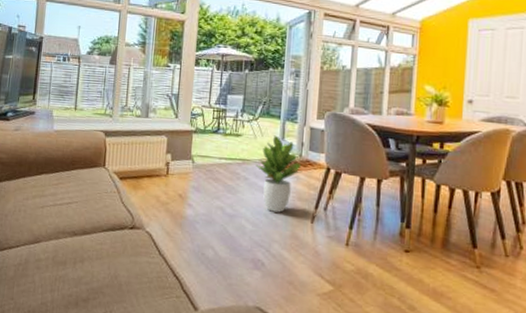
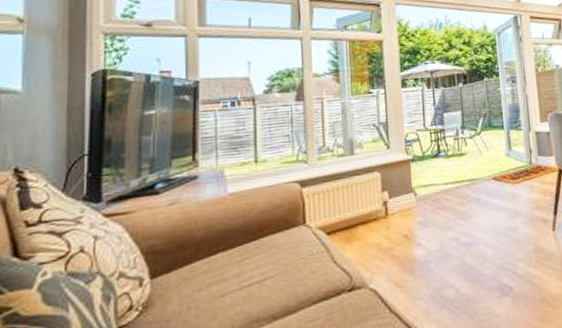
potted plant: present [255,135,302,213] -> none [485,147,535,229]

